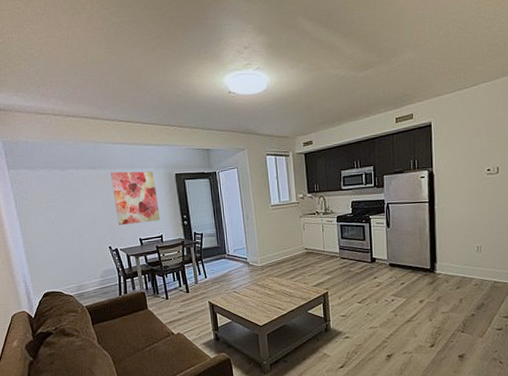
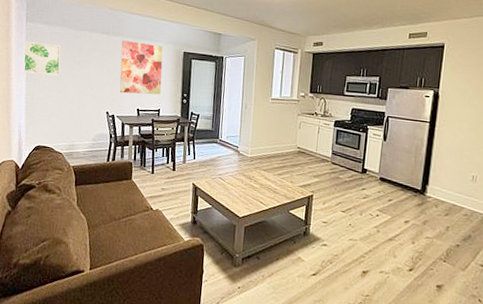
wall art: none [9,188,54,223] -> present [22,40,61,76]

